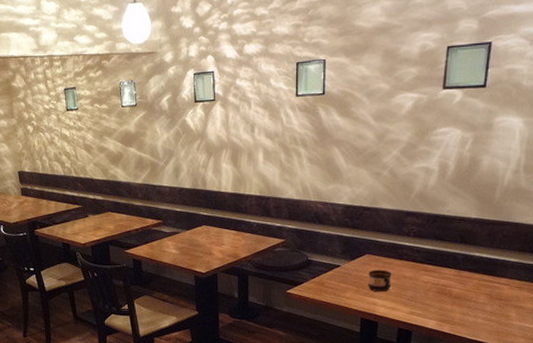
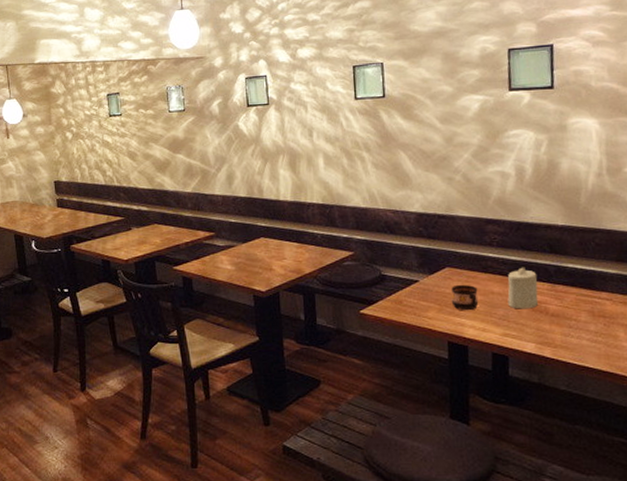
candle: none [417,255,446,292] -> present [507,267,539,309]

